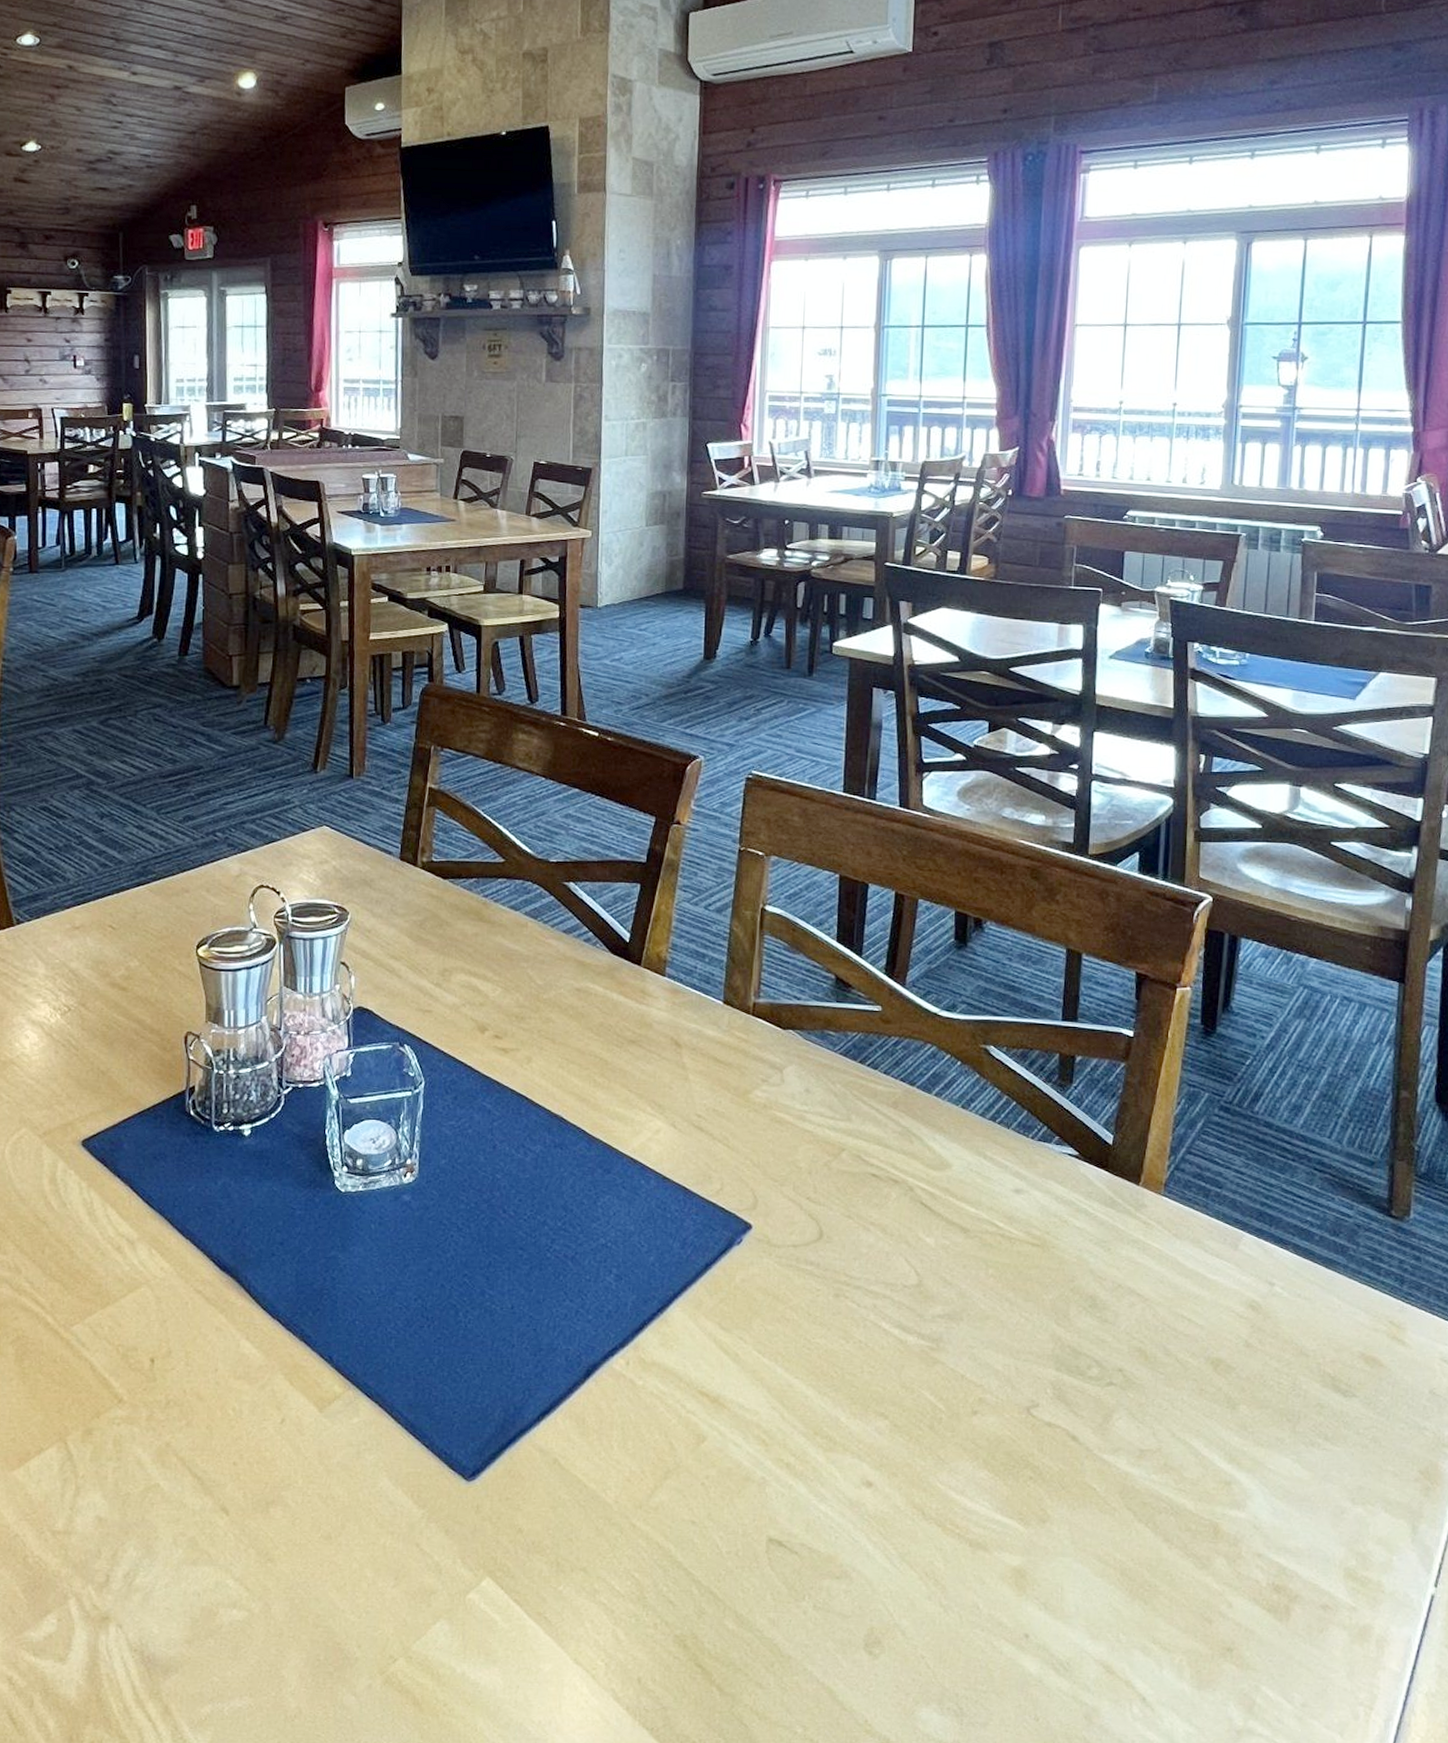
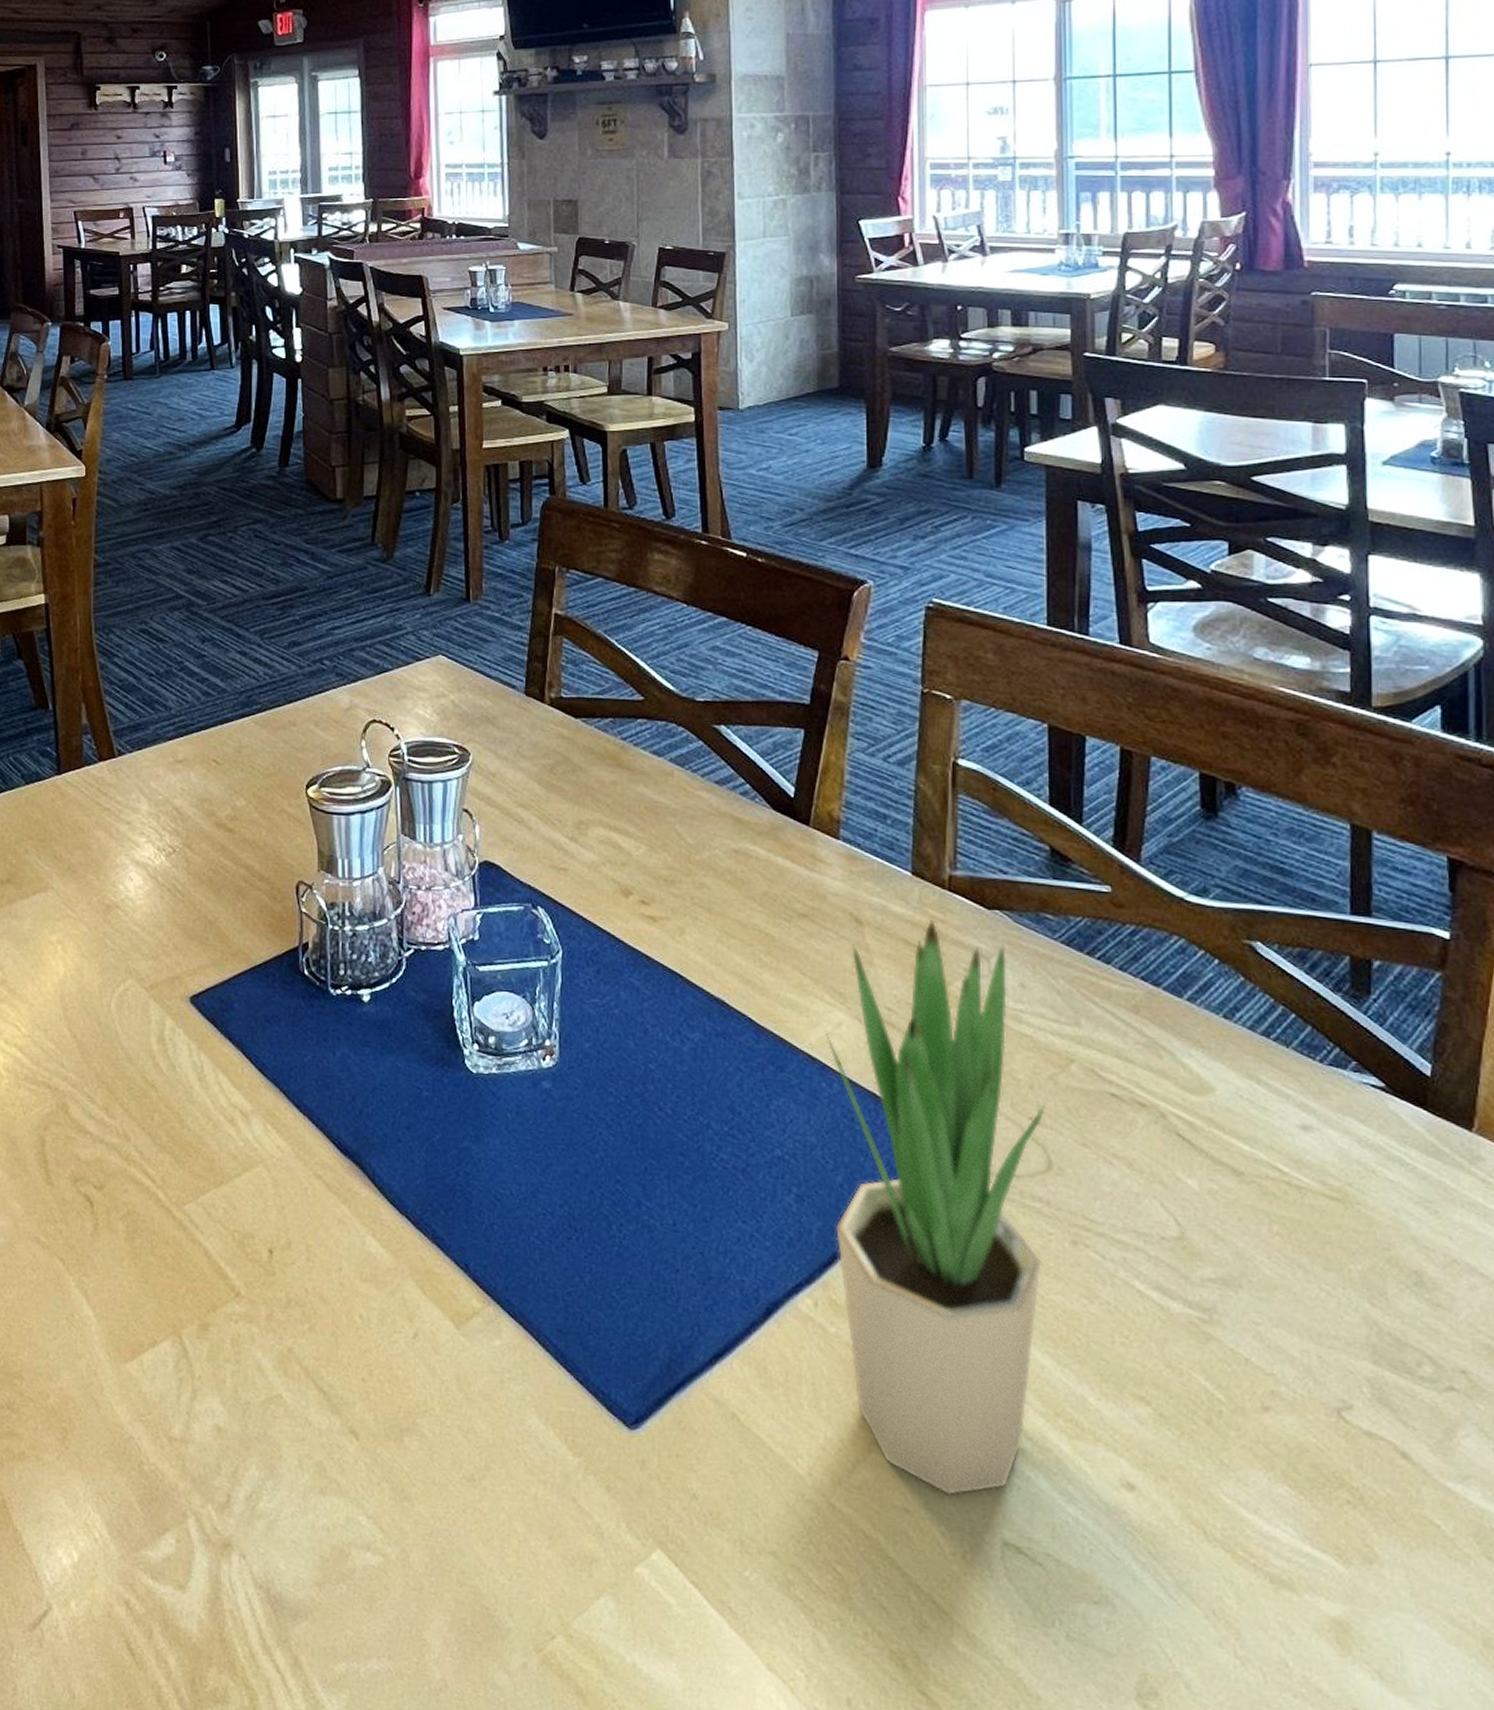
potted plant: none [646,1040,820,1507] -> present [825,919,1045,1496]

